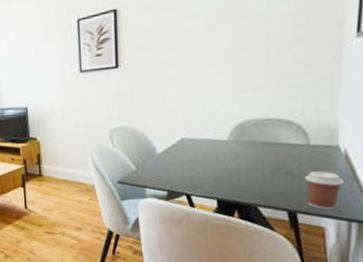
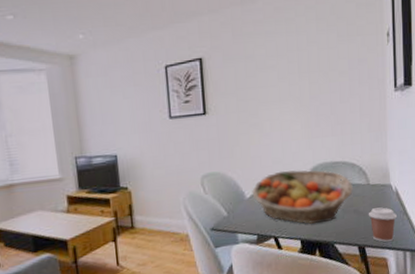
fruit basket: none [164,126,287,184] -> present [252,170,353,224]

